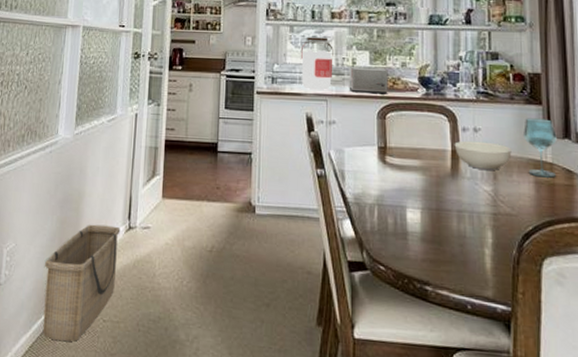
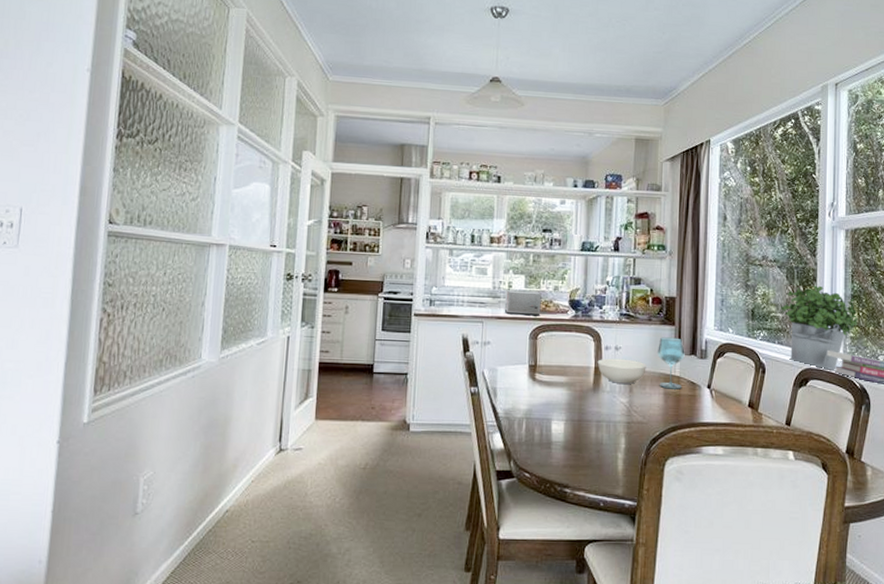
basket: present [42,224,121,342] -> none [185,448,271,565]
jar: present [300,37,333,90] -> none [458,261,491,312]

